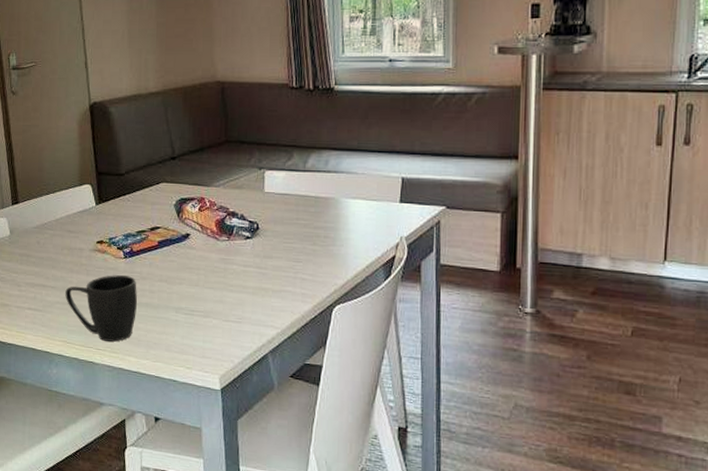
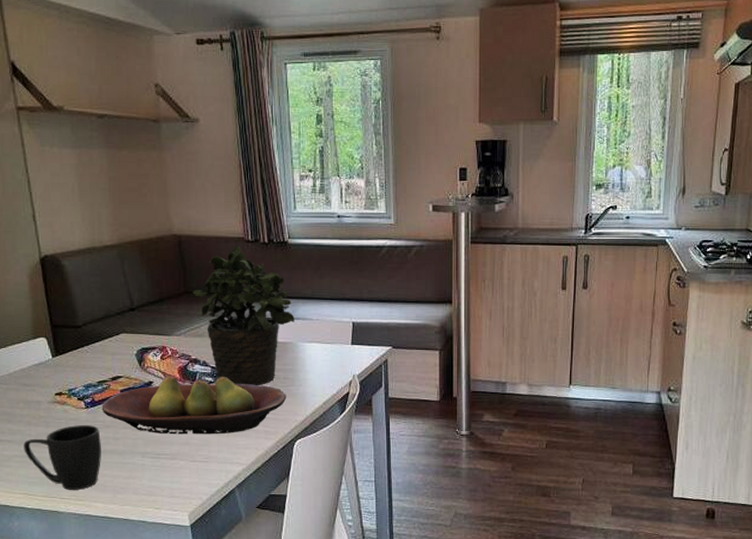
fruit bowl: none [139,228,327,294] -> present [101,376,287,435]
potted plant: none [234,93,338,244] -> present [193,246,295,386]

